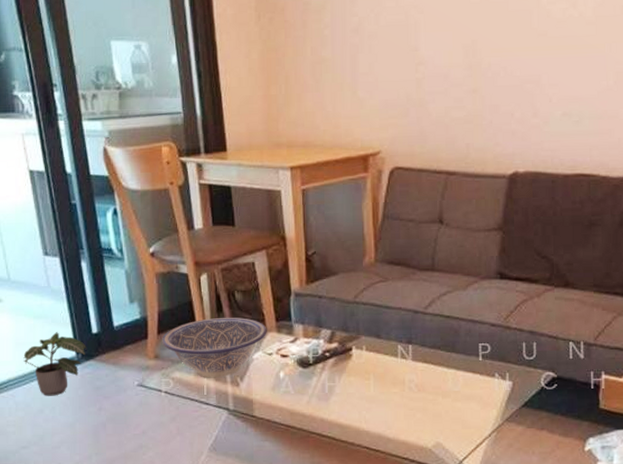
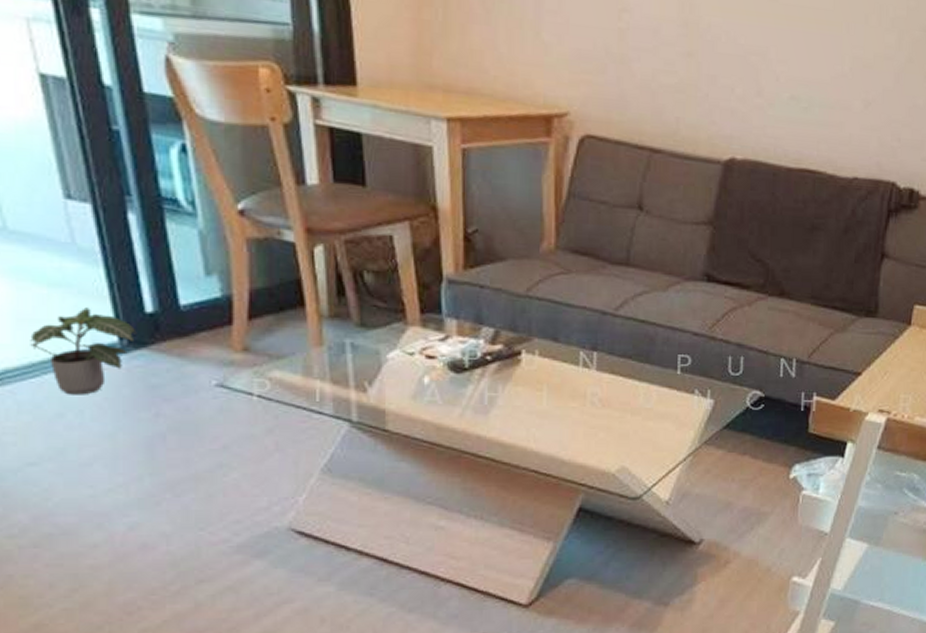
decorative bowl: present [161,317,267,378] -> none [253,303,408,381]

